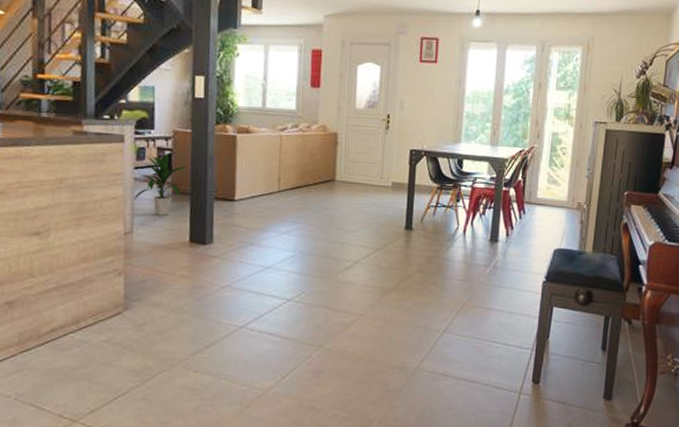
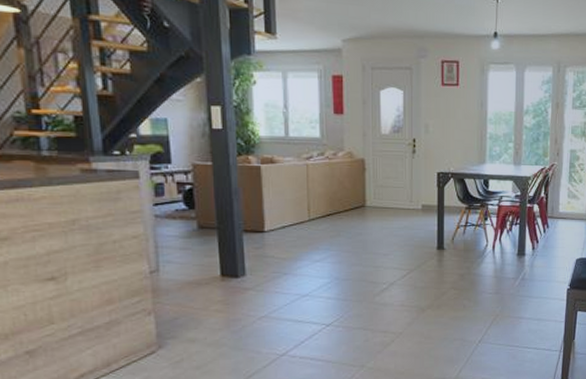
indoor plant: present [133,152,189,216] -> none [155,187,213,252]

